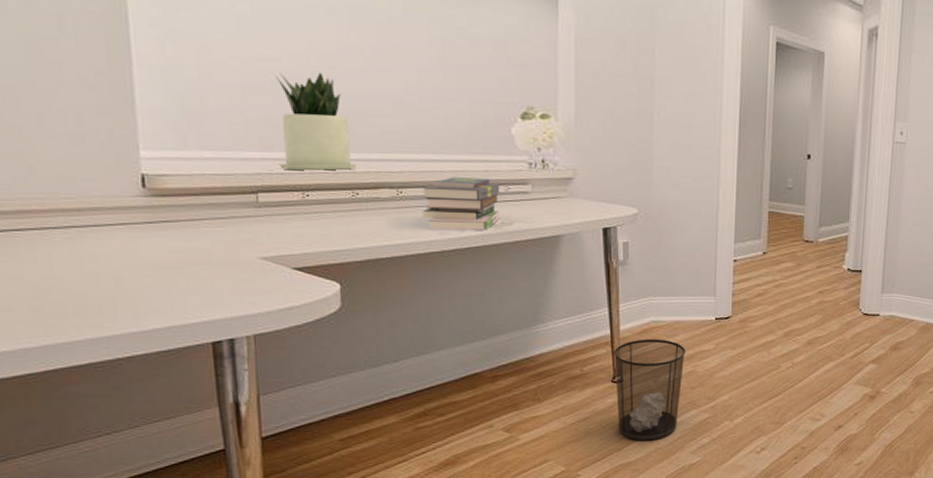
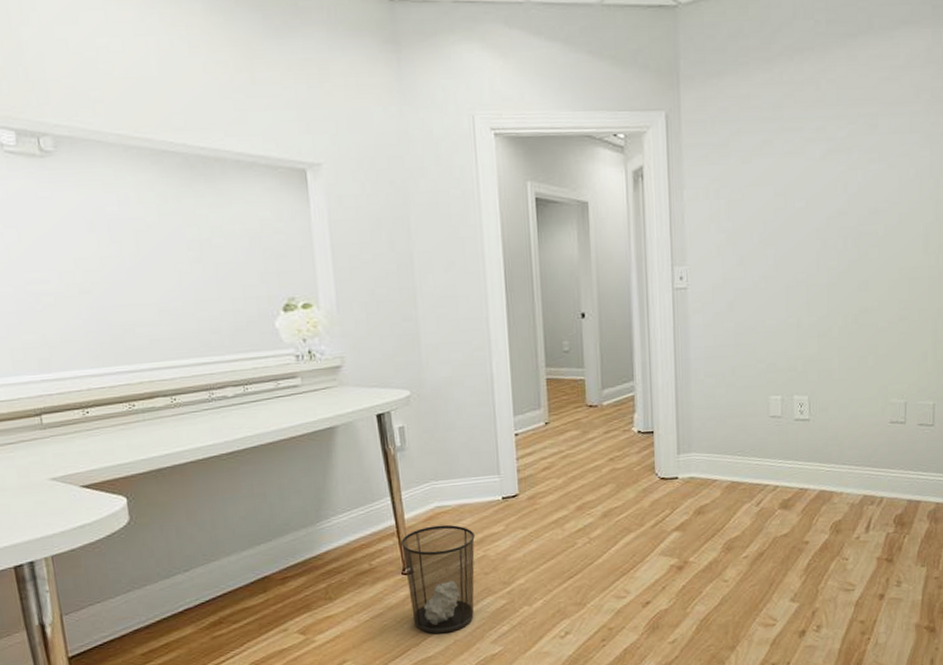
planter: present [276,72,357,171] -> none [47,288,131,390]
books: present [422,177,500,231] -> none [195,376,272,435]

